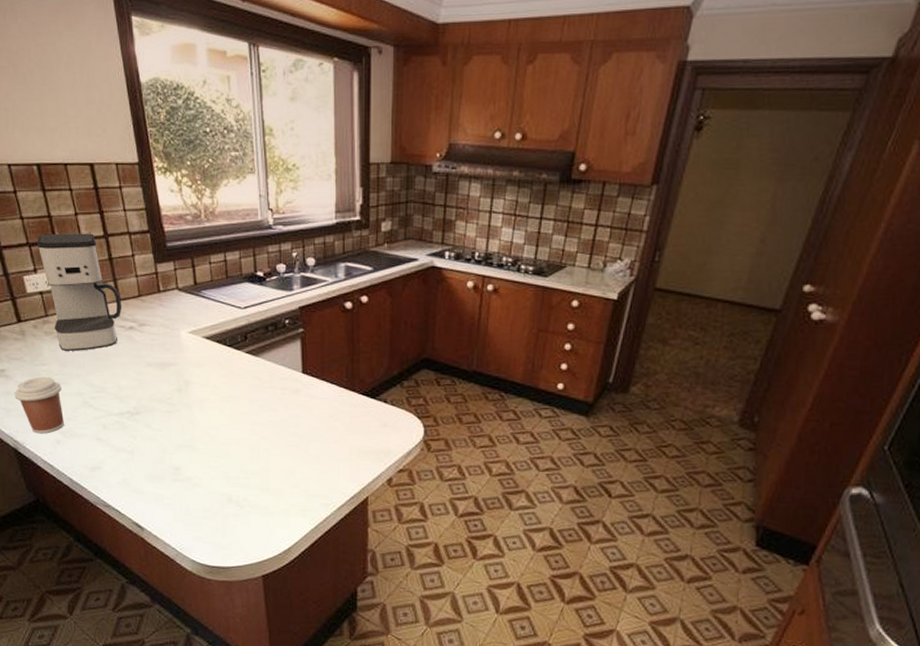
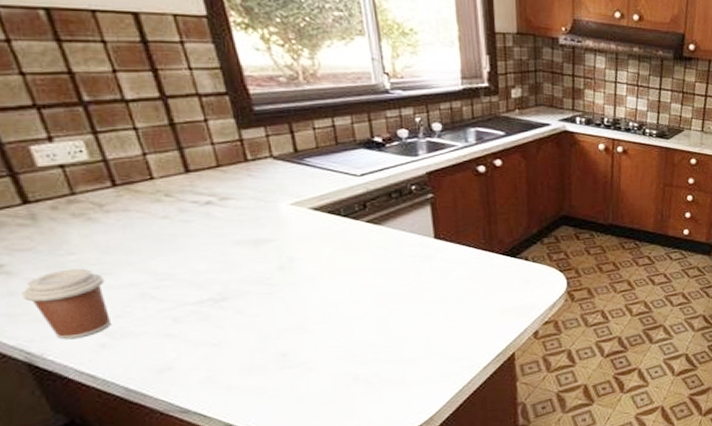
coffee maker: present [37,233,122,351] -> none [51,93,194,235]

